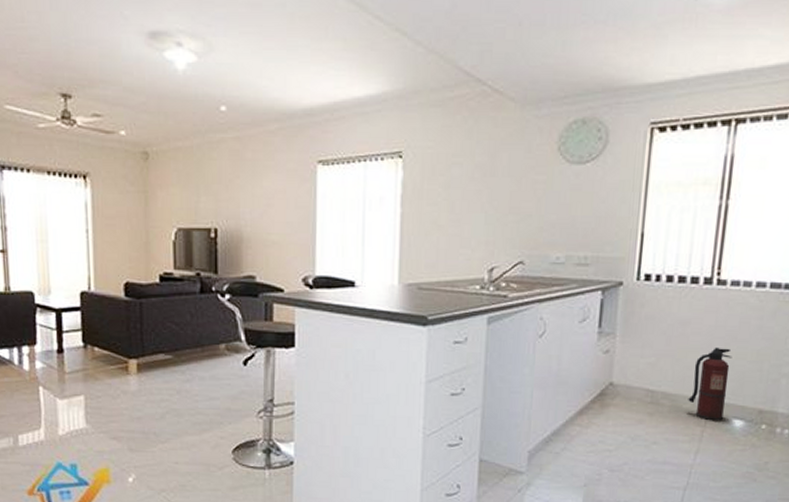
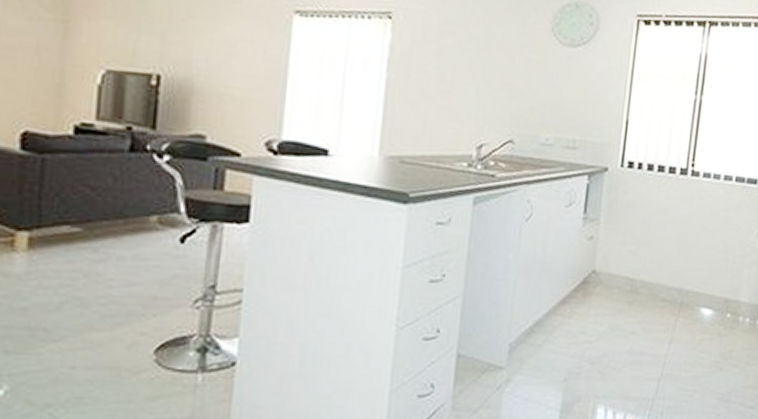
fire extinguisher: present [688,347,732,421] -> none [664,236,703,310]

